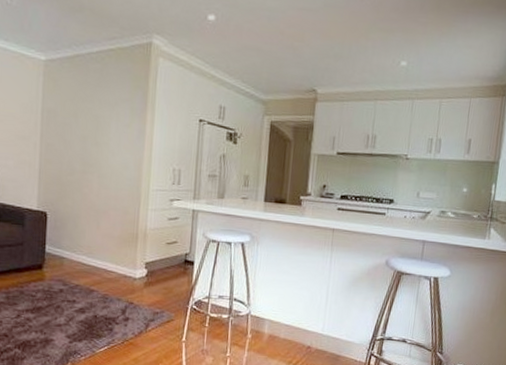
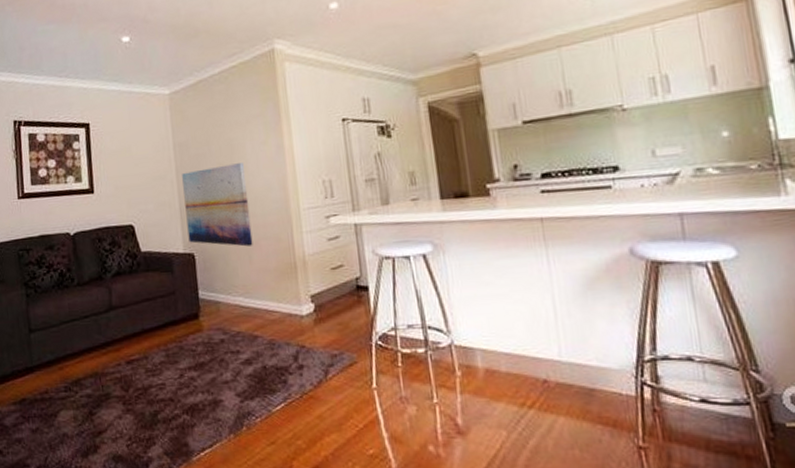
wall art: none [43,137,107,214] -> present [182,163,253,247]

